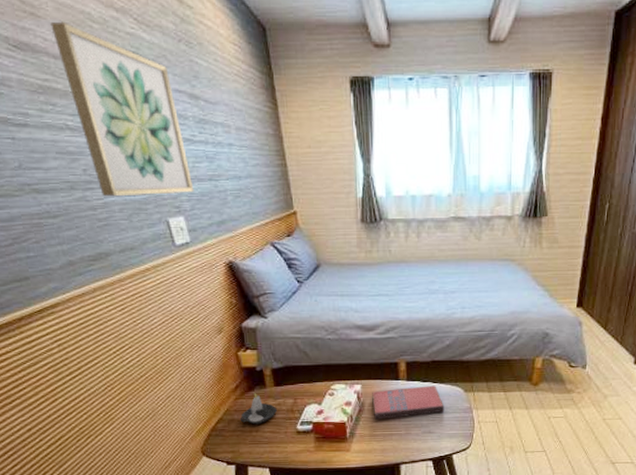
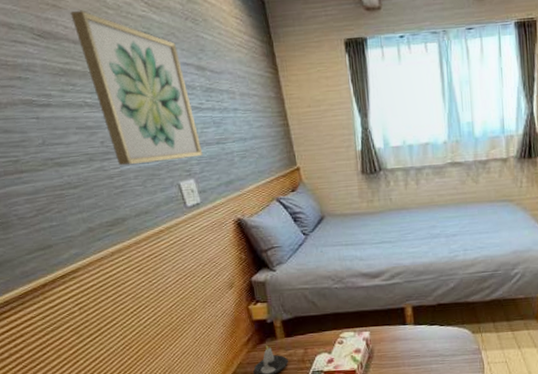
paperback book: present [372,386,445,420] -> none [380,329,453,366]

